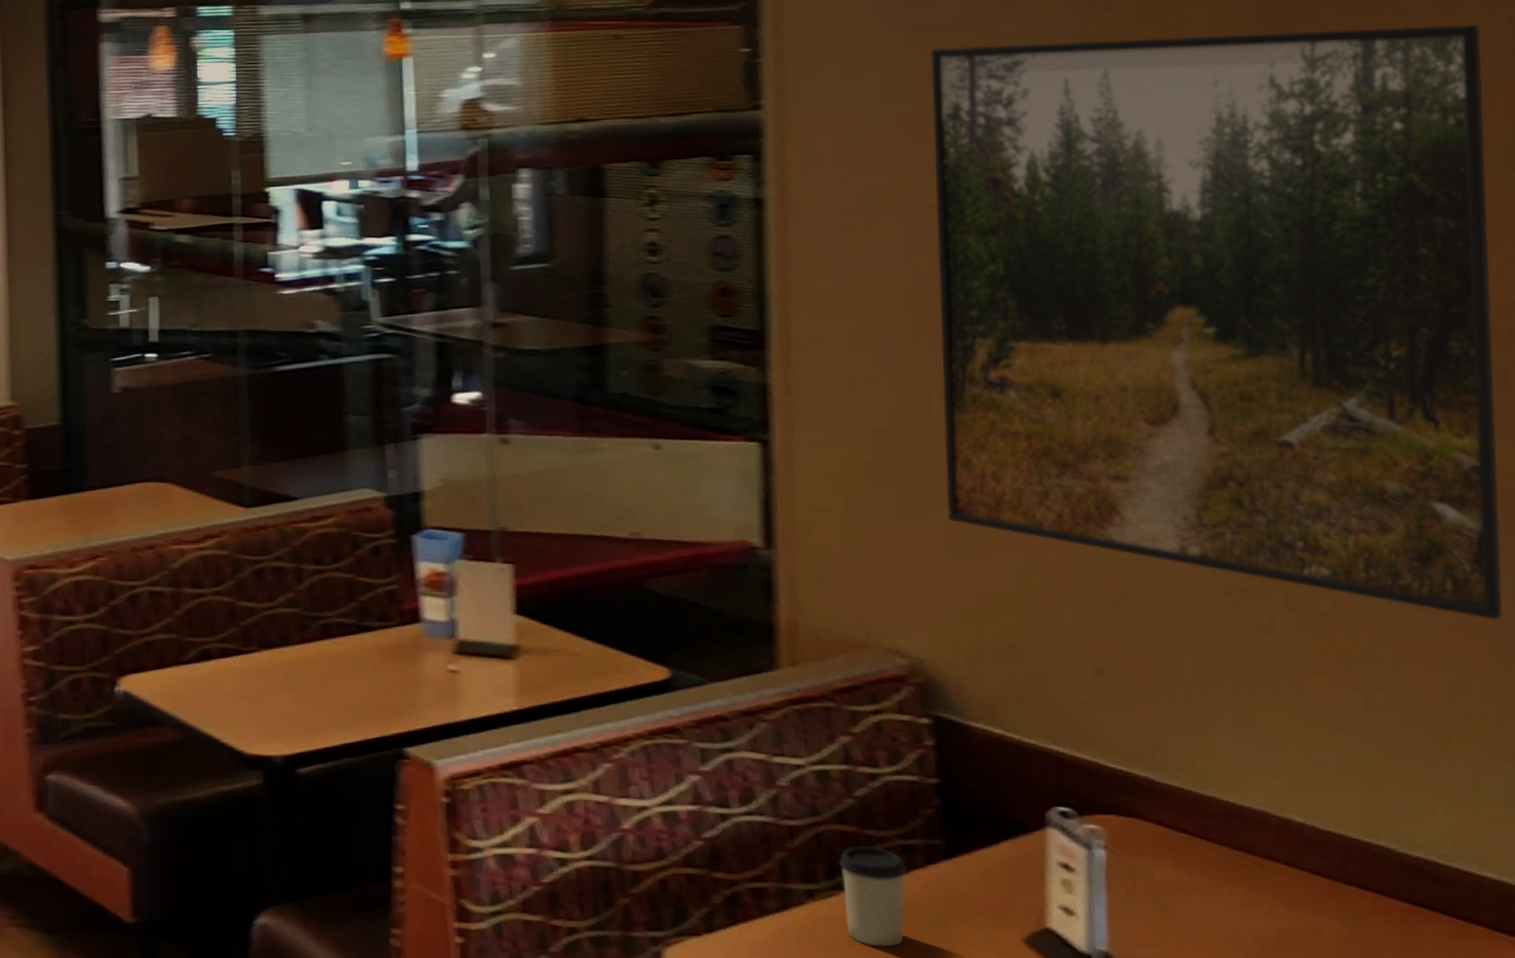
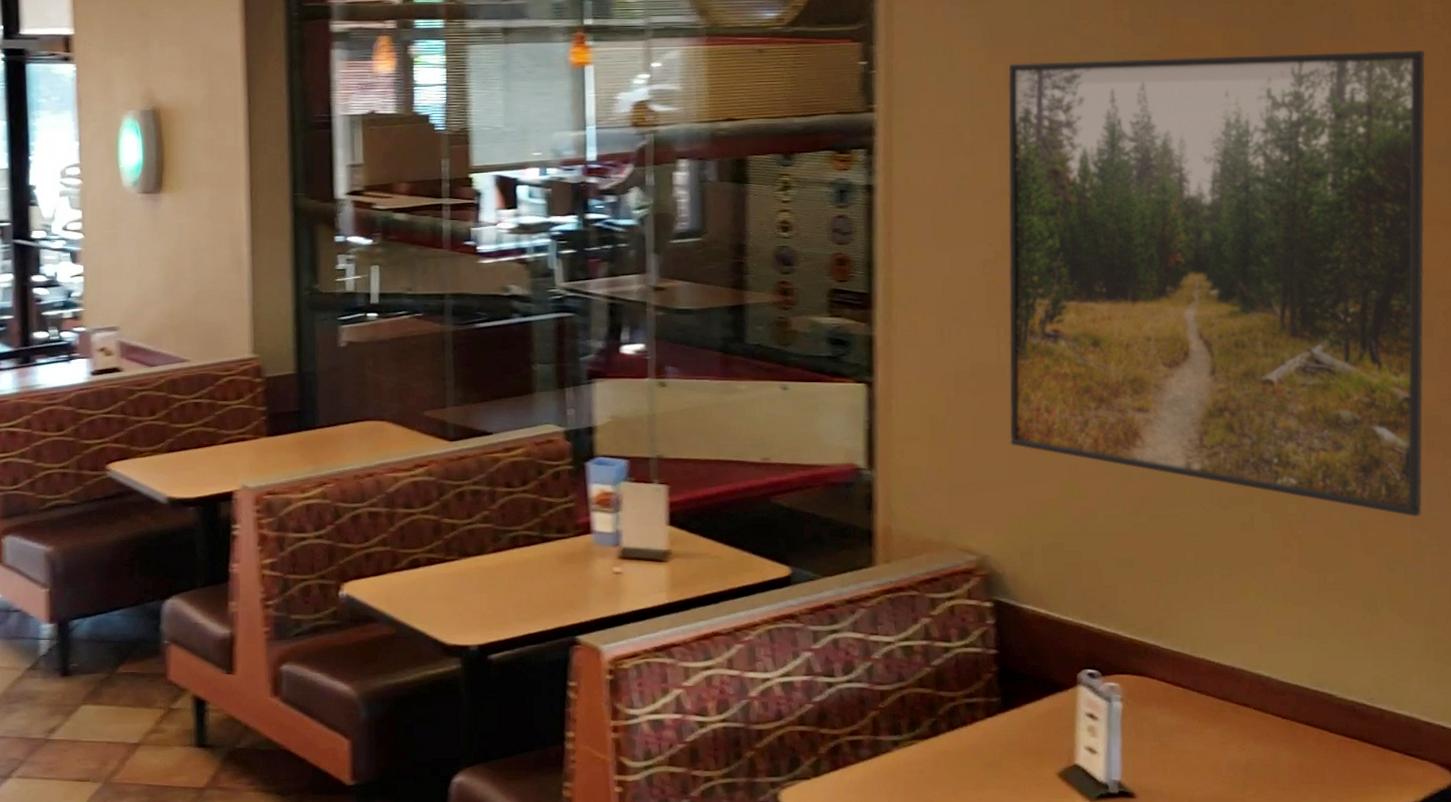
cup: present [839,845,906,947] -> none [918,704,970,784]

